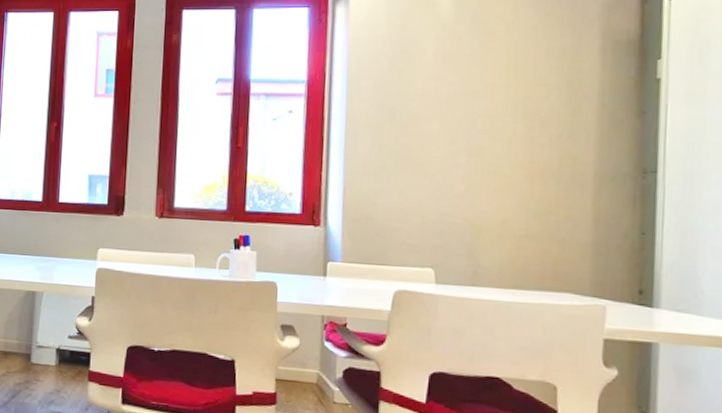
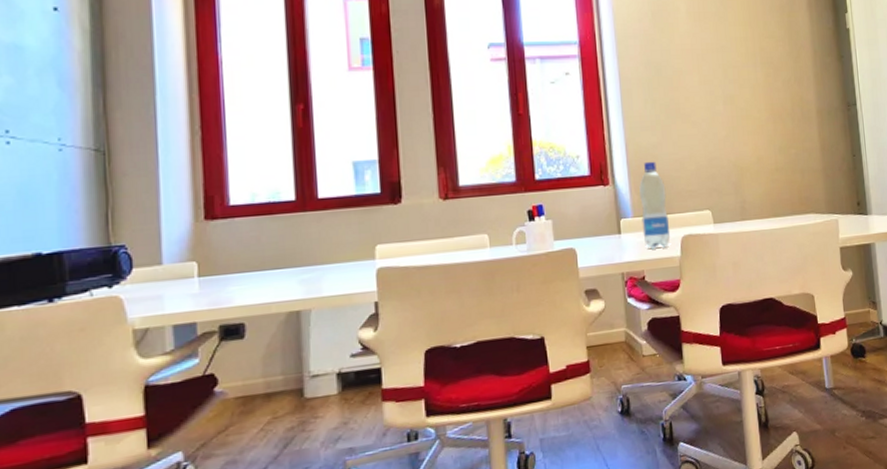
bottle: none [350,207,383,299] -> present [639,161,671,249]

